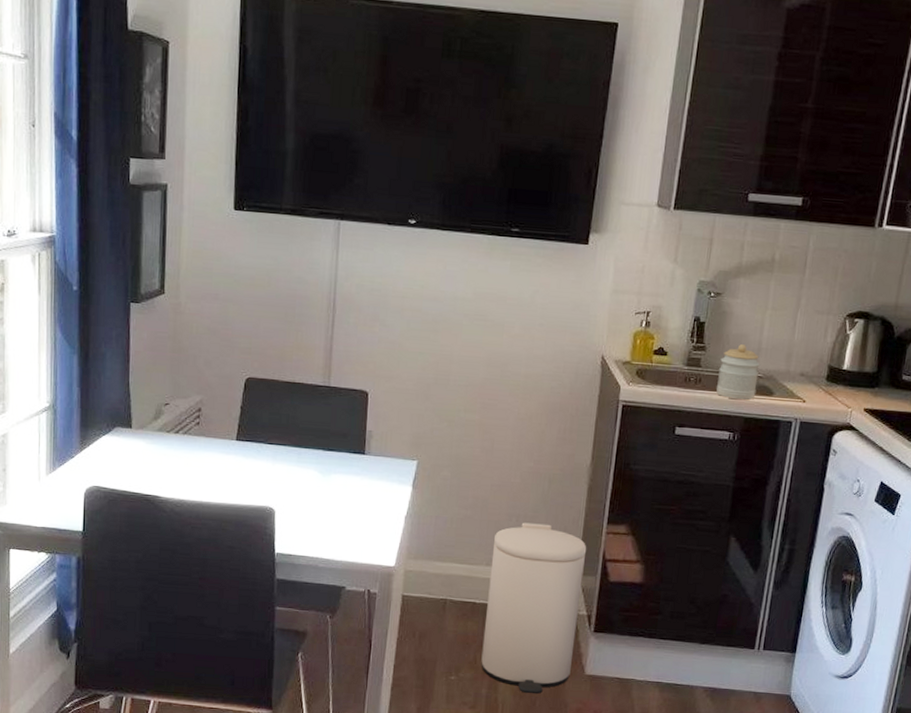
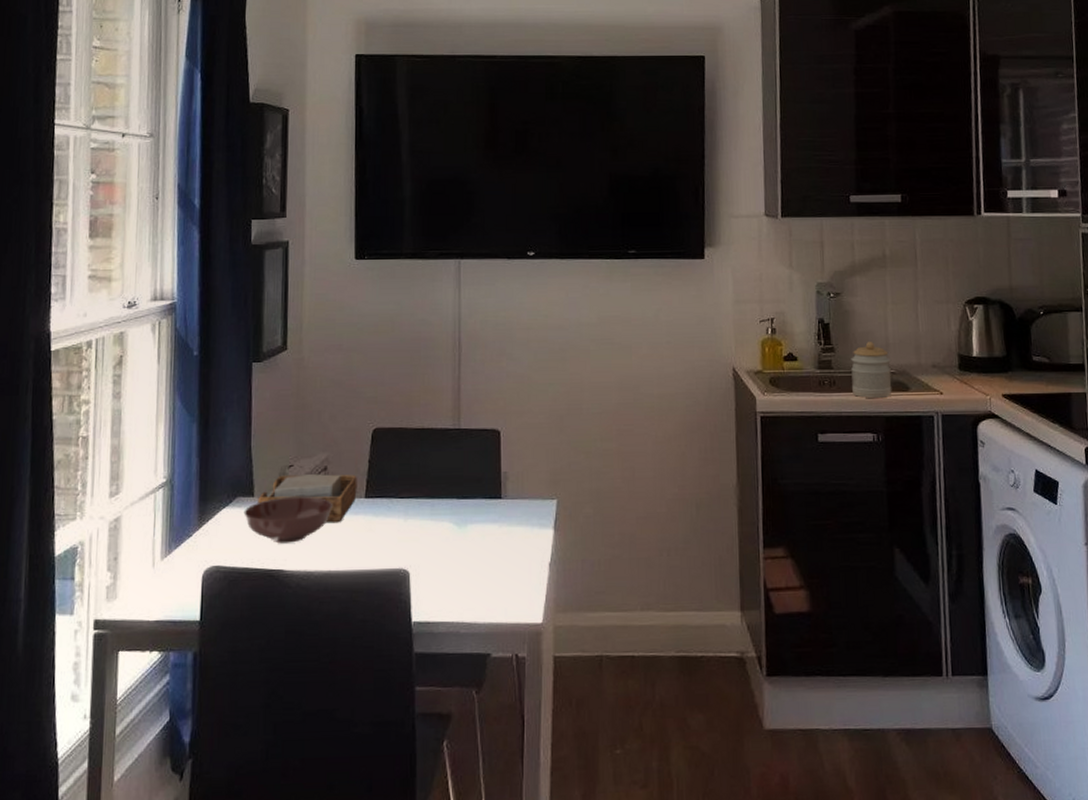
bowl: none [122,431,205,473] -> present [244,496,332,544]
napkin holder: none [135,412,230,460] -> present [258,474,357,523]
pedal bin: present [481,522,587,695] -> none [645,555,748,762]

